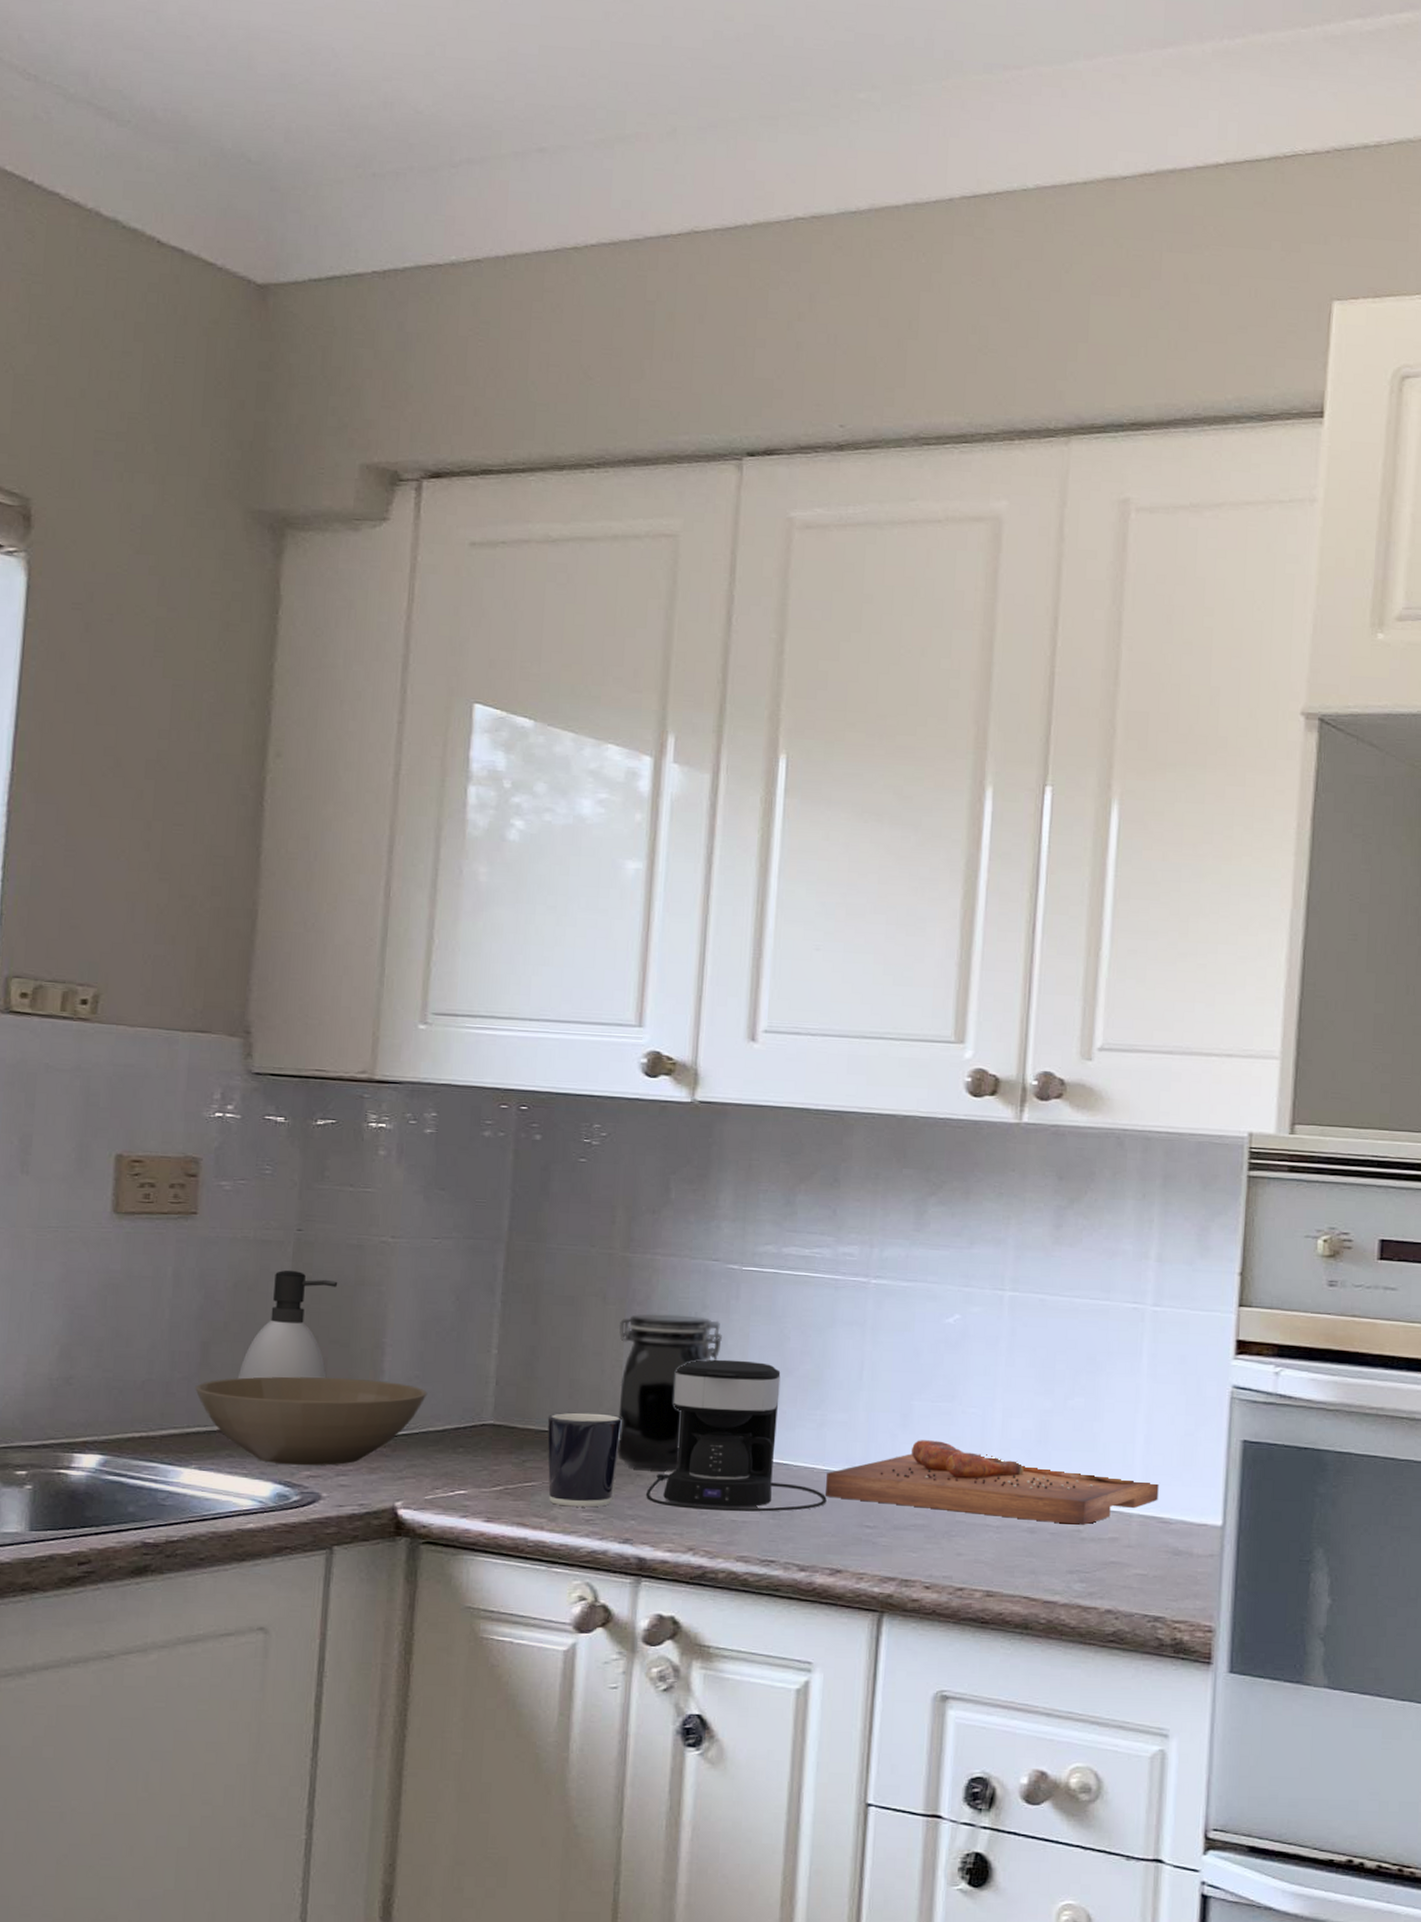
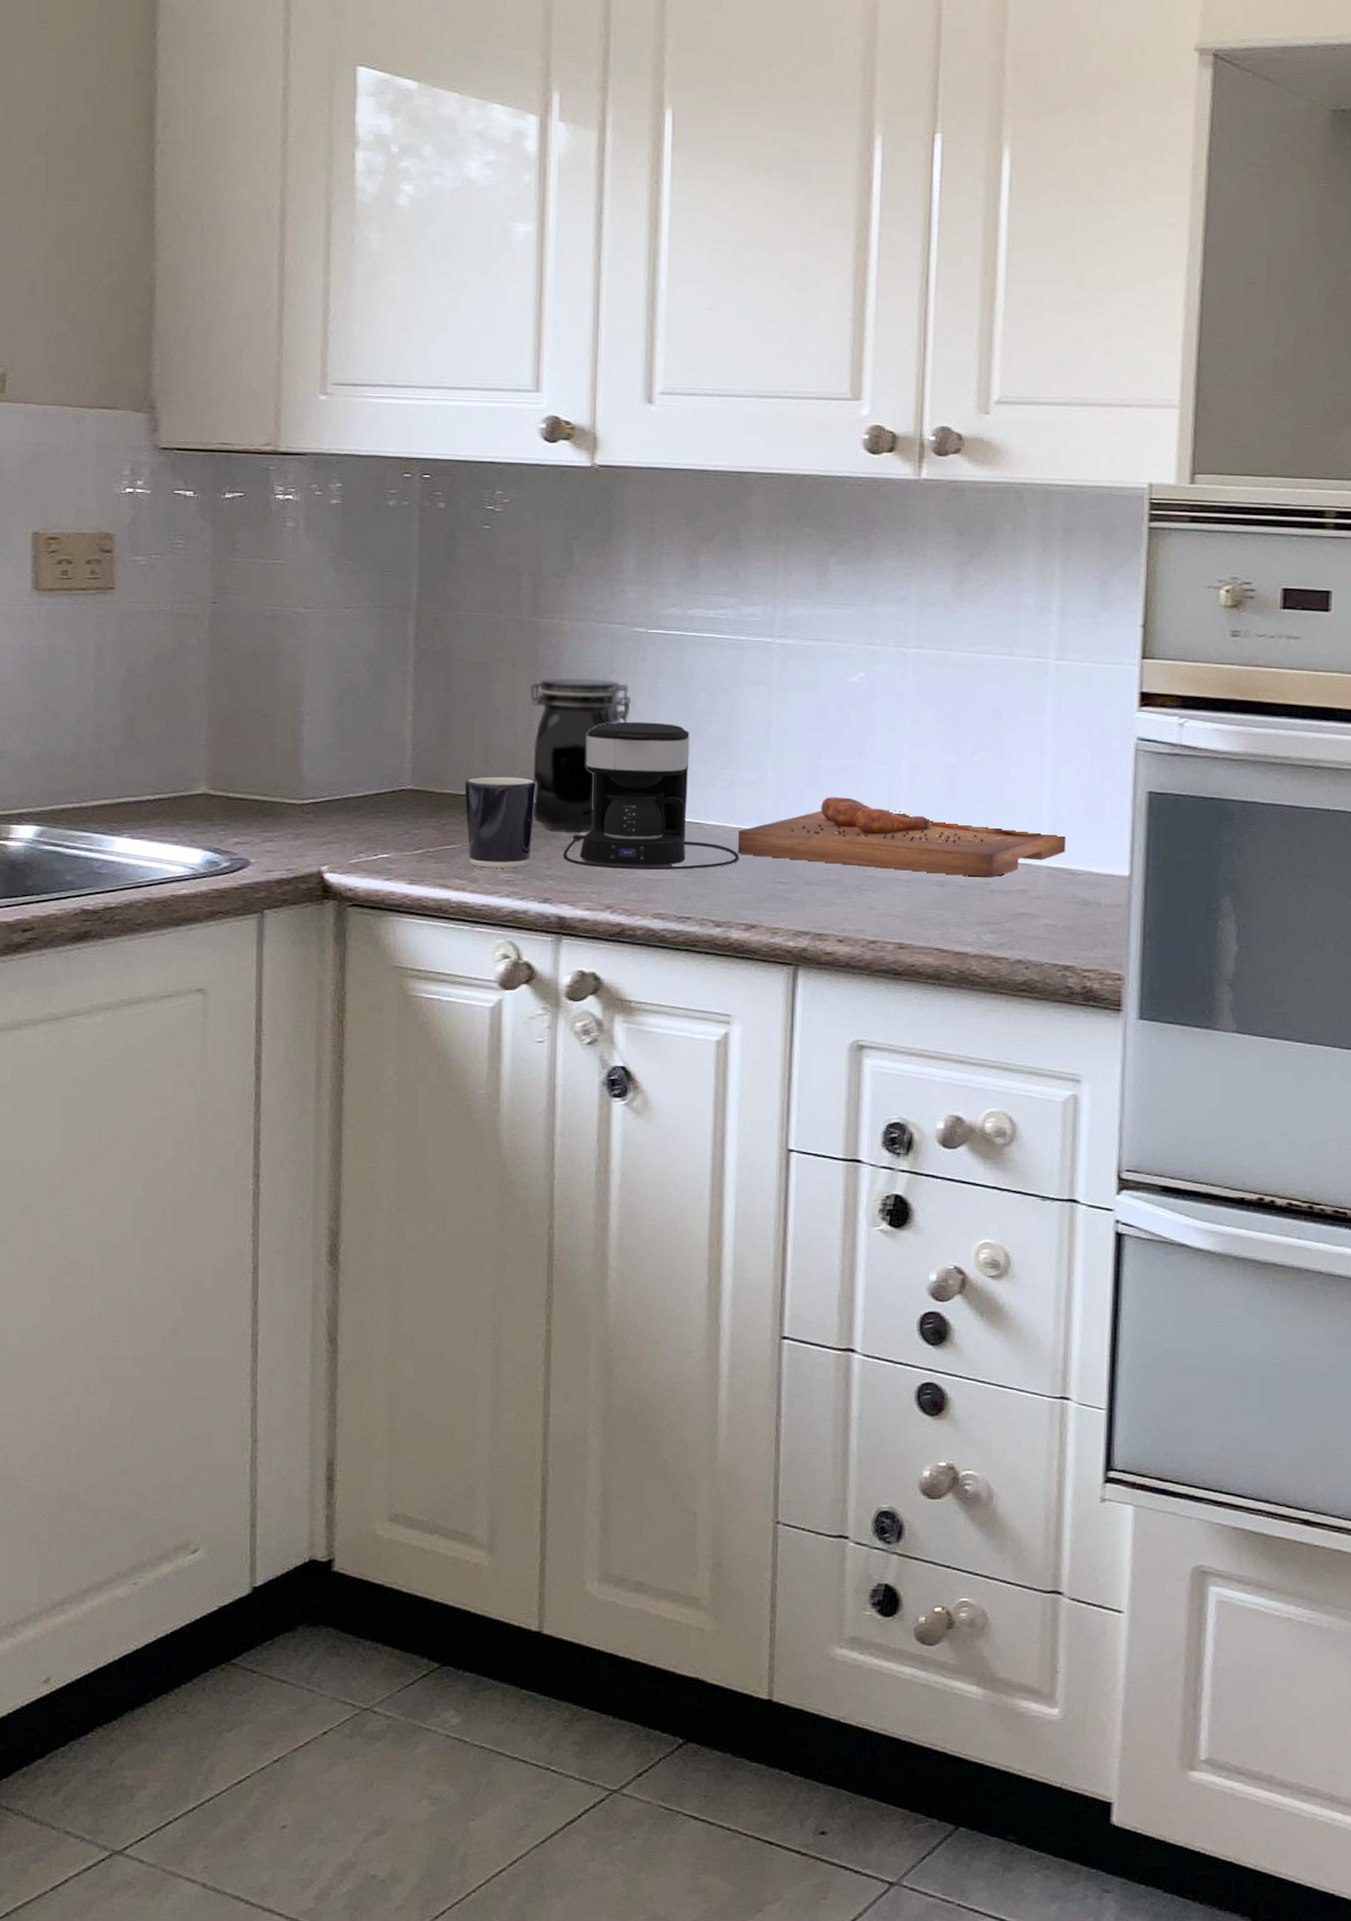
bowl: present [195,1376,428,1466] -> none [123,746,347,833]
soap dispenser: present [237,1270,338,1380] -> none [163,642,255,750]

